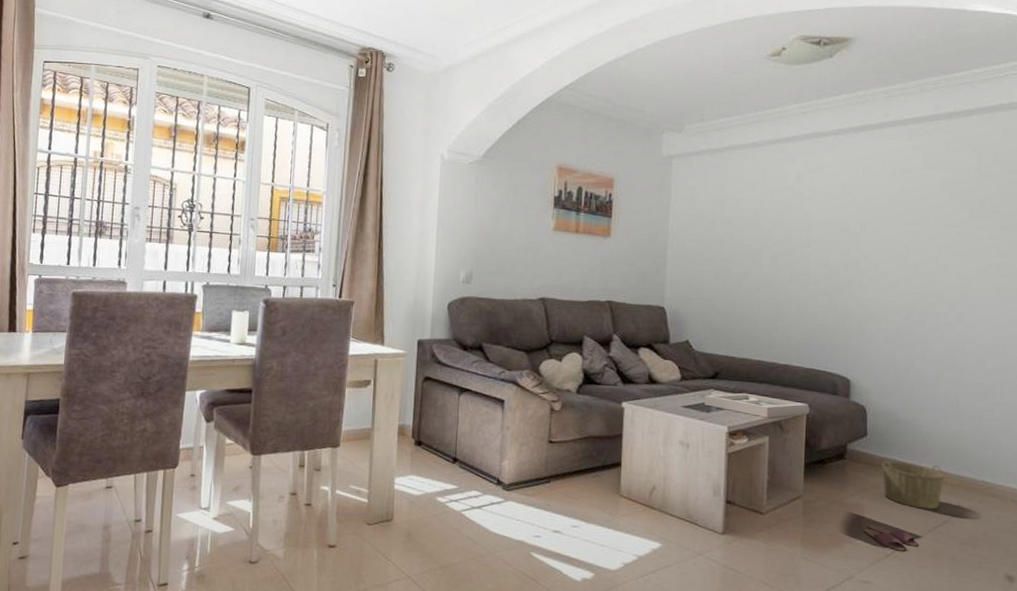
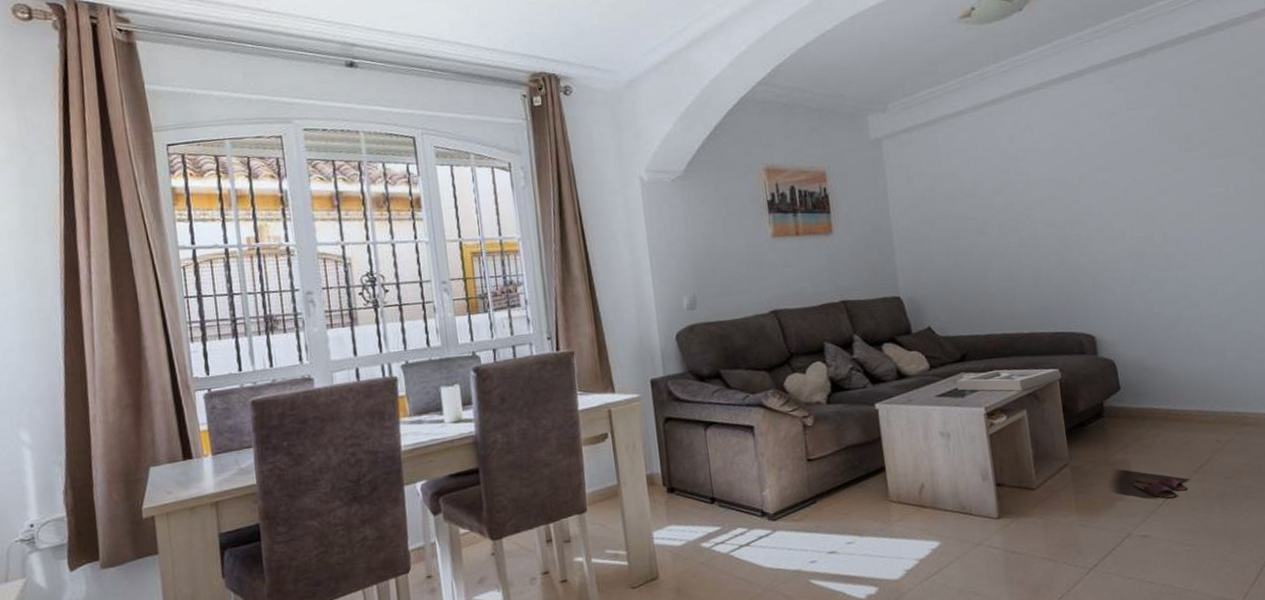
basket: present [881,461,945,510] -> none [1138,405,1201,452]

